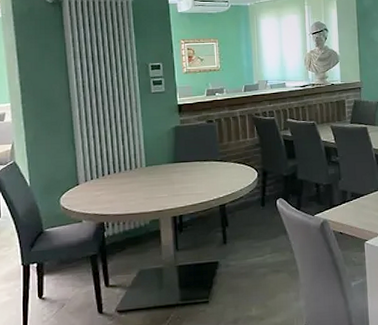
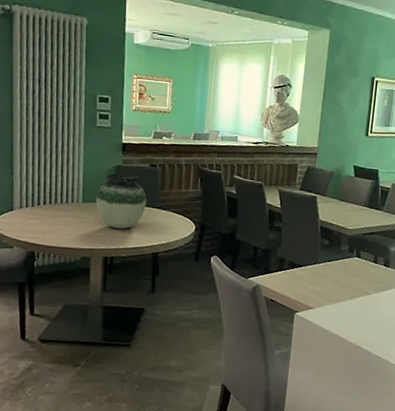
vase: none [158,132,208,187] -> present [95,173,147,229]

